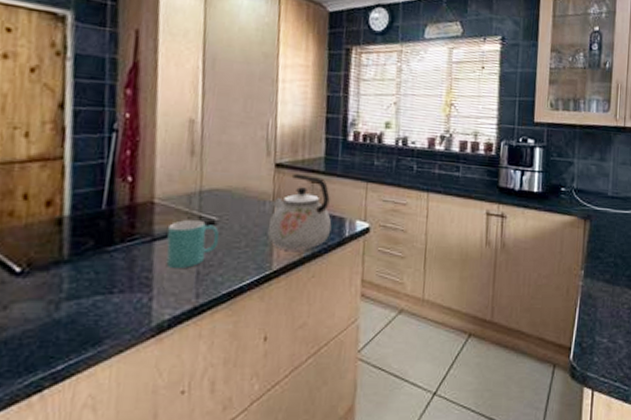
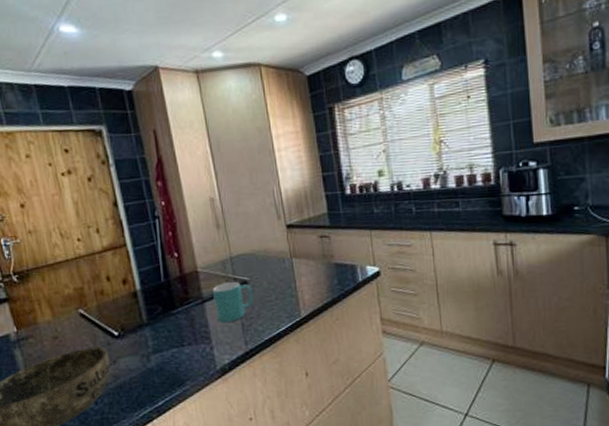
kettle: present [268,173,332,250] -> none [290,230,345,298]

